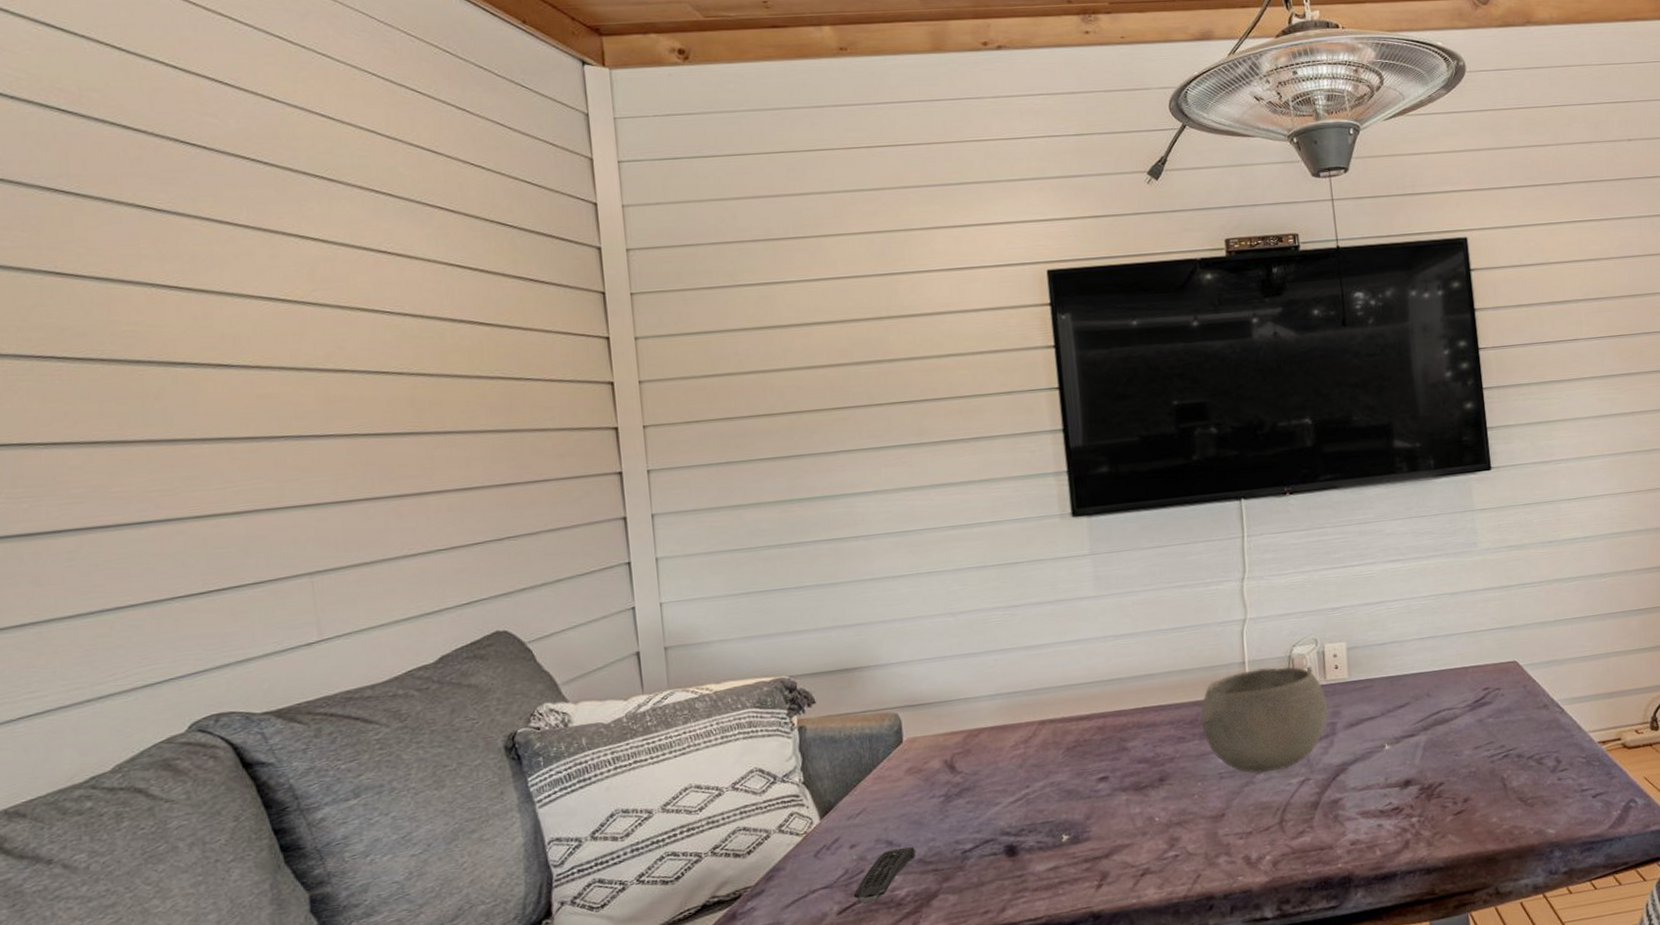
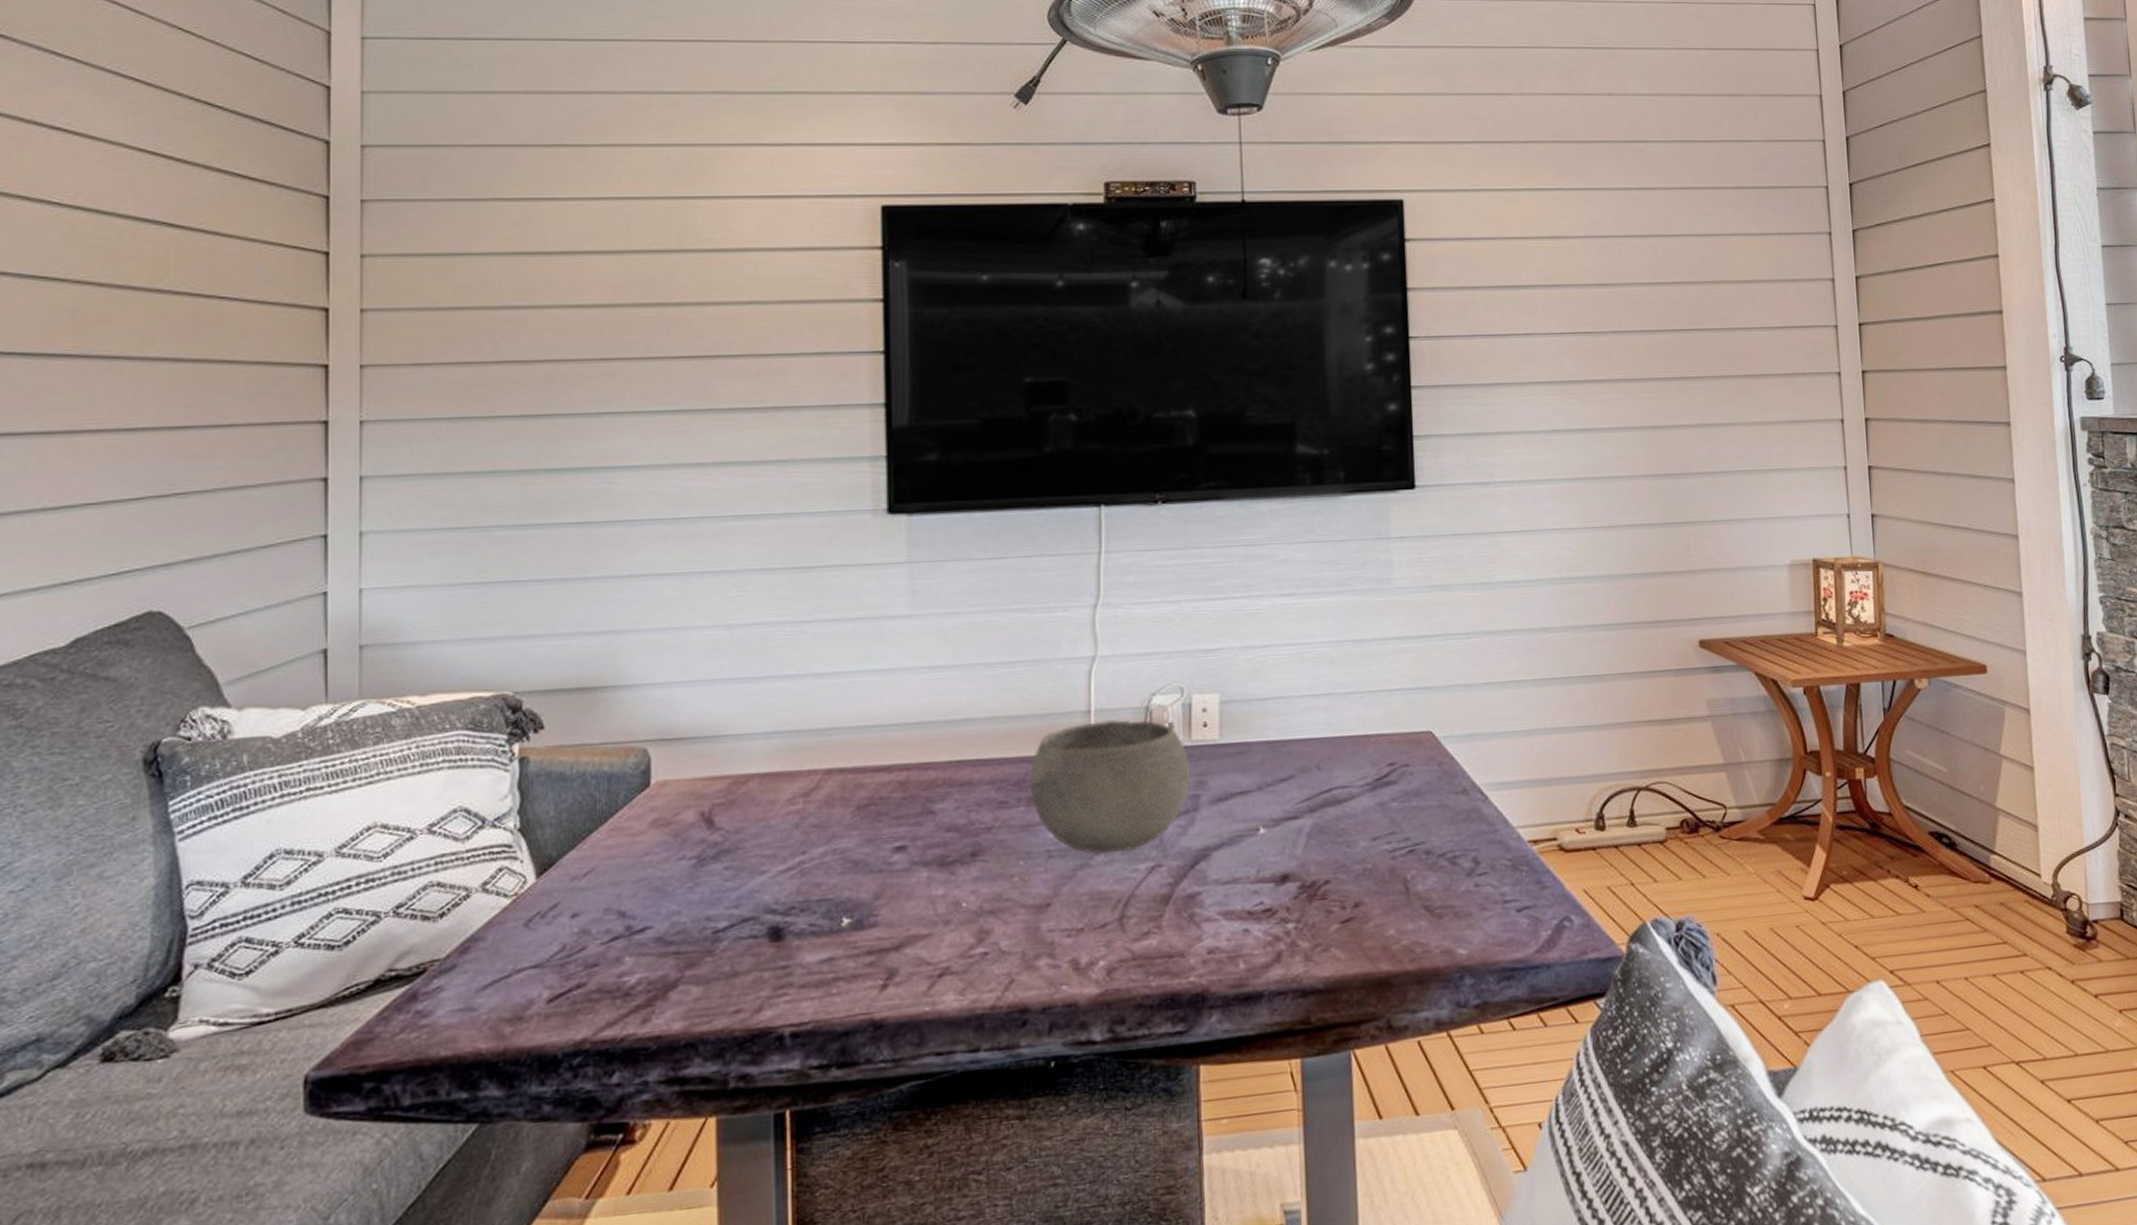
remote control: present [853,847,916,905] -> none [569,921,655,992]

